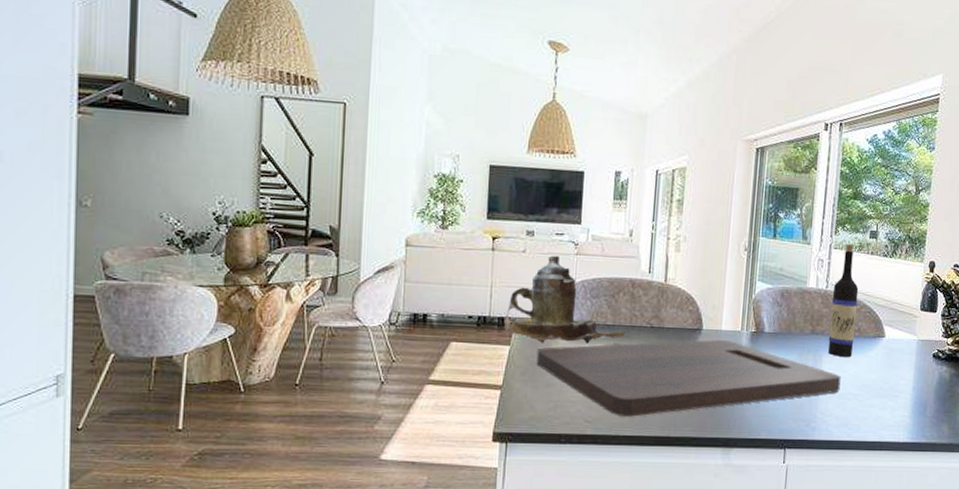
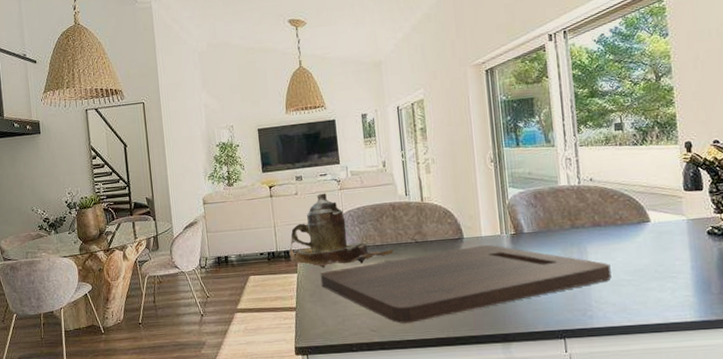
wine bottle: present [827,245,859,357] -> none [585,140,618,246]

